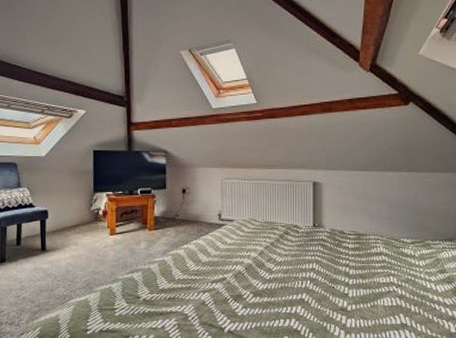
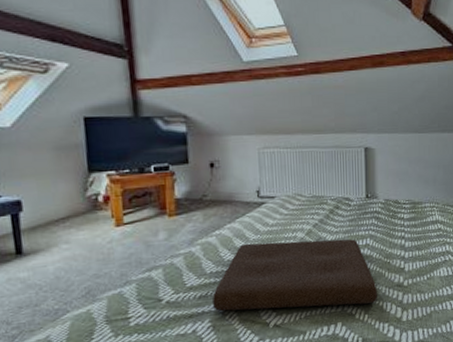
cushion: none [179,258,322,322] -> present [212,239,377,311]

